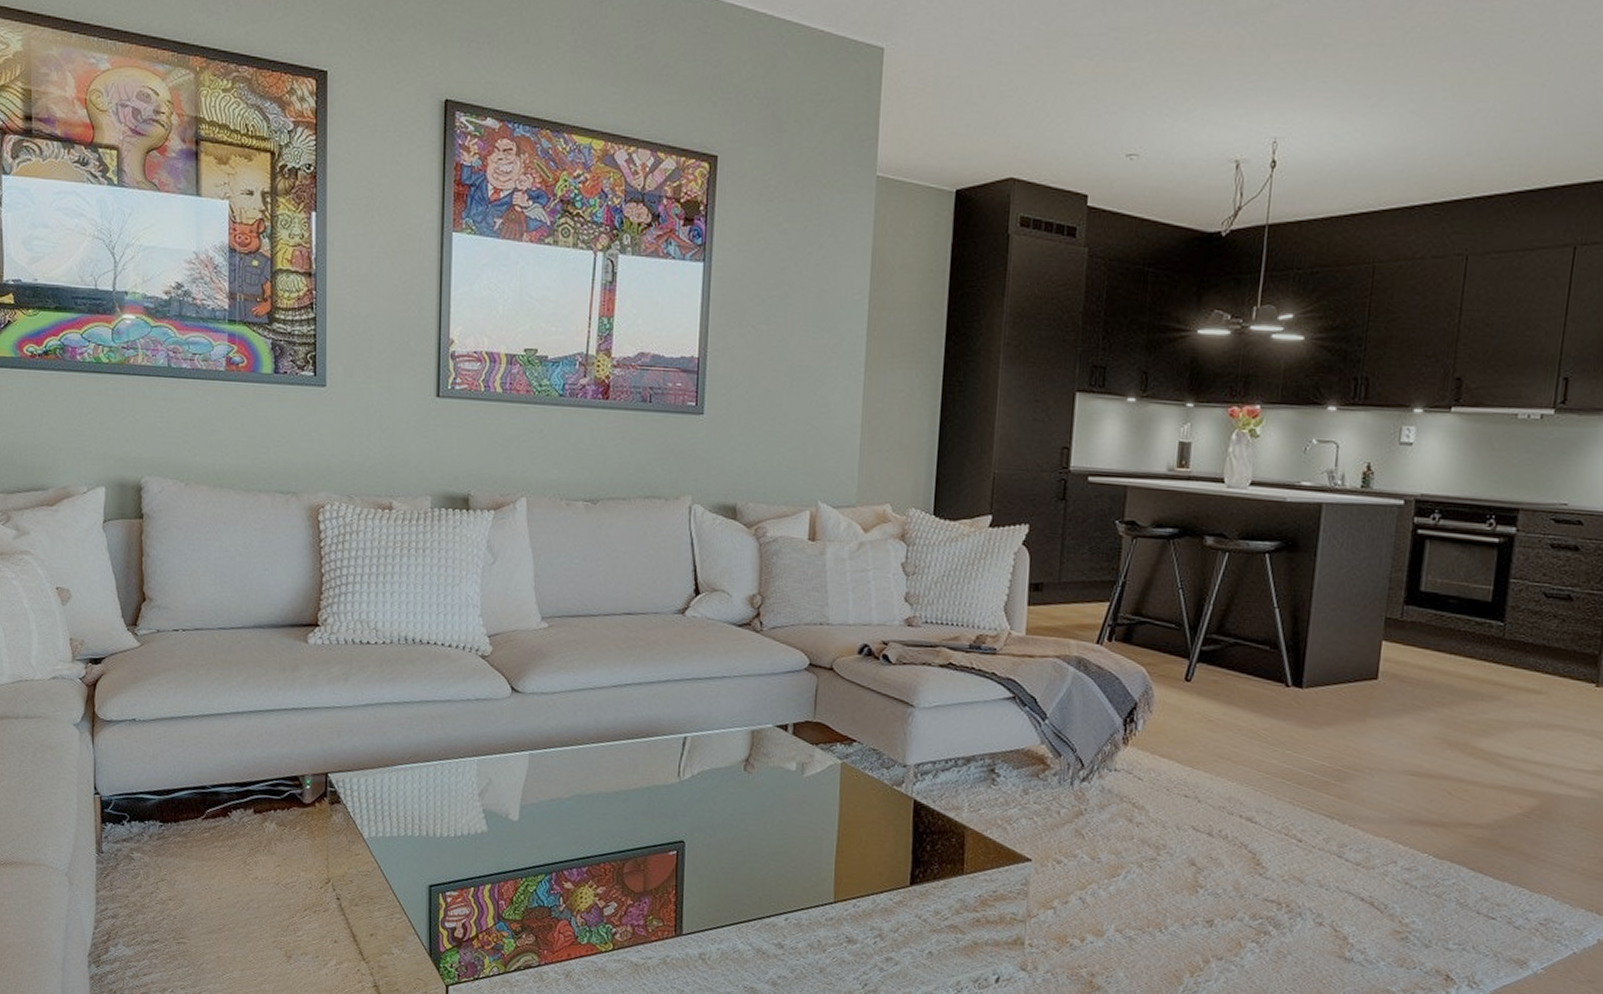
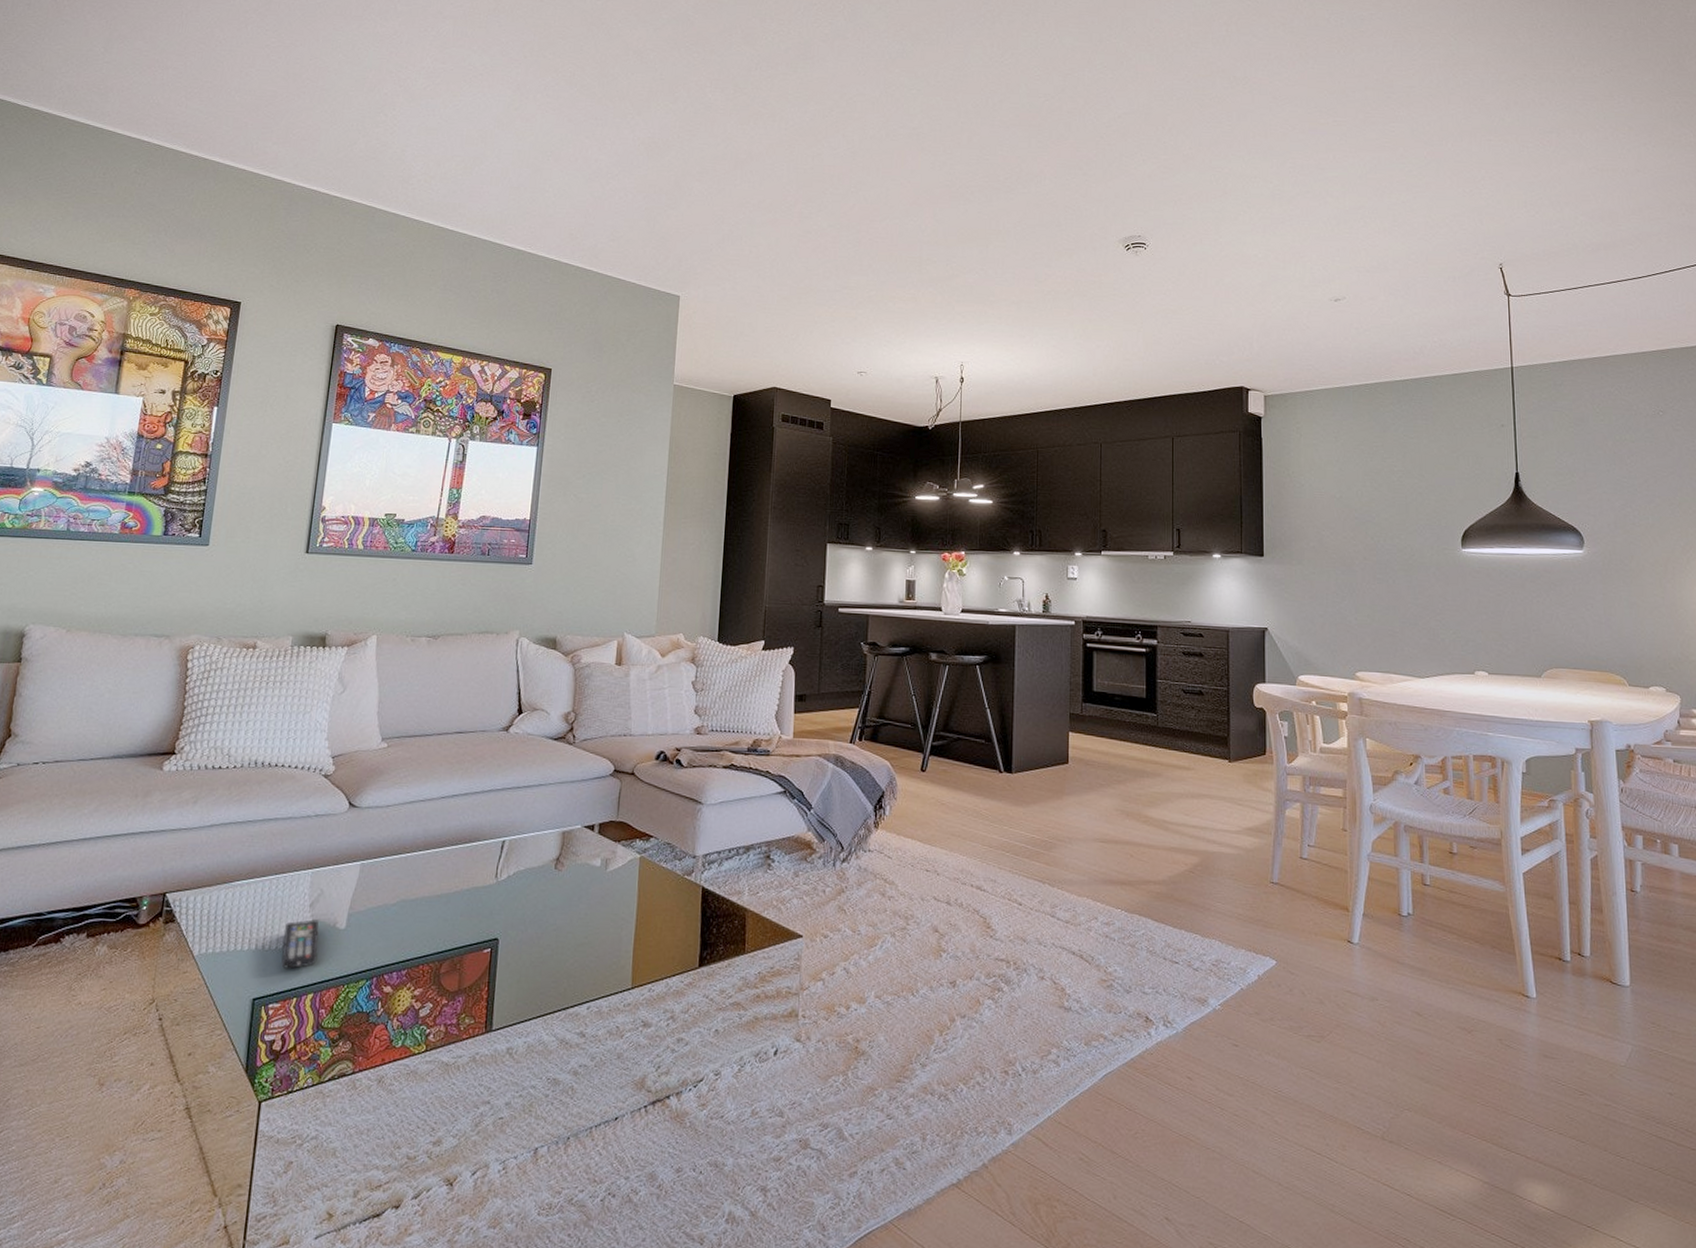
remote control: none [454,809,492,858] -> present [281,919,319,969]

